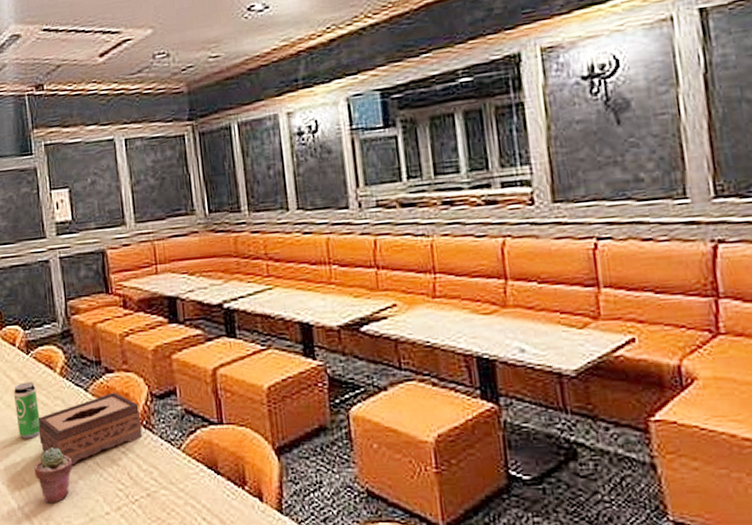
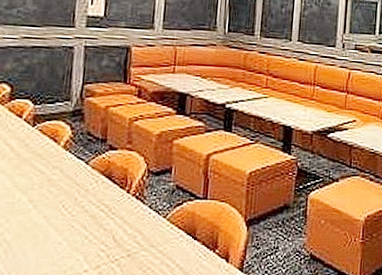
beverage can: present [14,382,40,439] -> none [8,151,36,202]
potted succulent: present [34,447,73,503] -> none [17,211,60,262]
tissue box: present [38,392,143,465] -> none [29,166,136,228]

